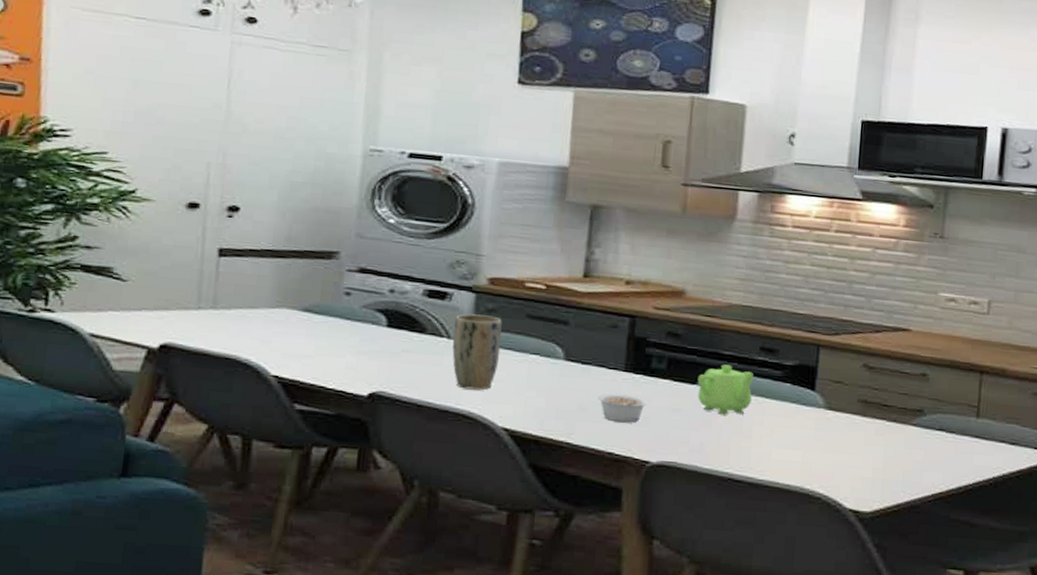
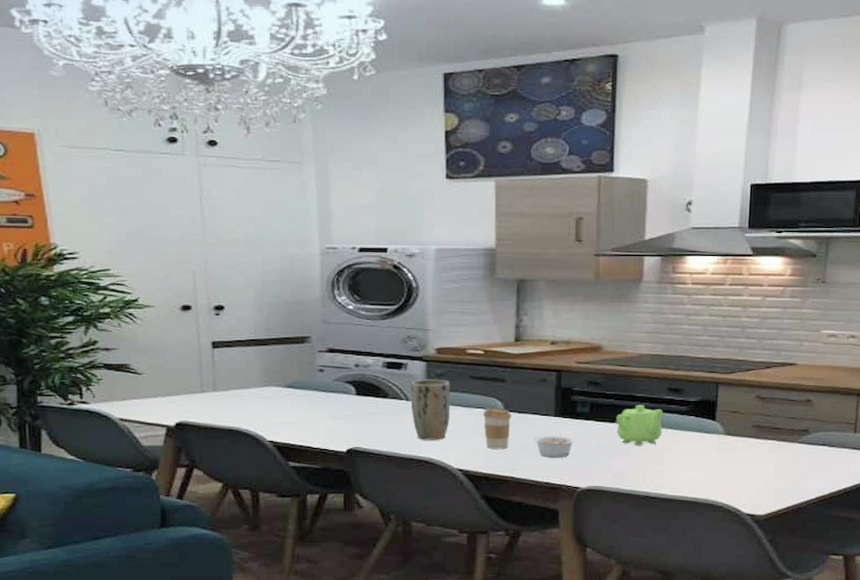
coffee cup: none [538,354,573,408] -> present [482,407,512,450]

